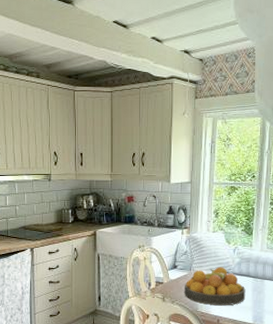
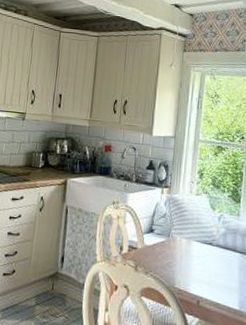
fruit bowl: present [185,267,246,306] -> none [160,236,232,285]

